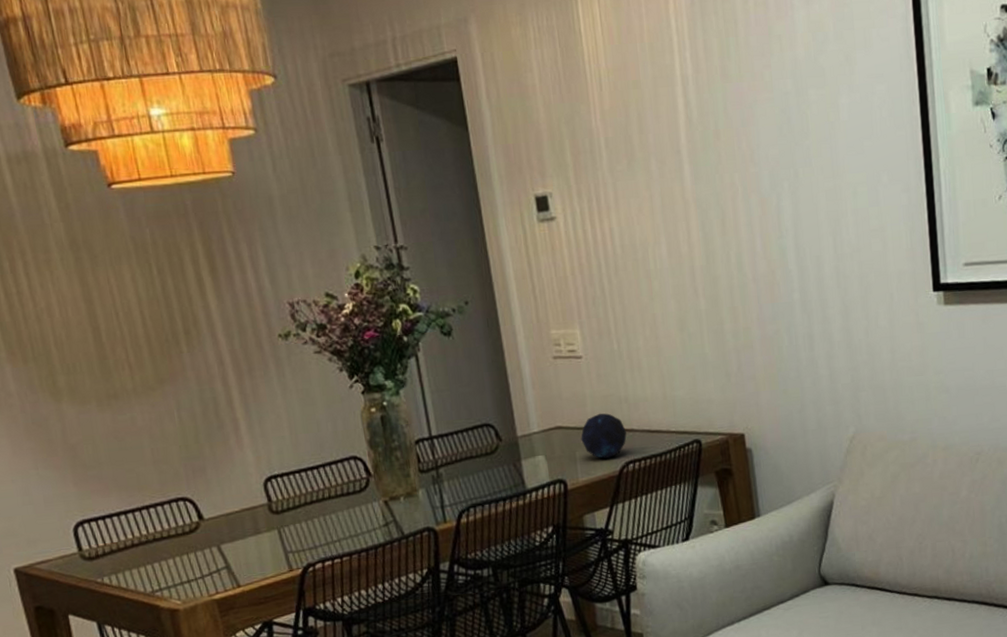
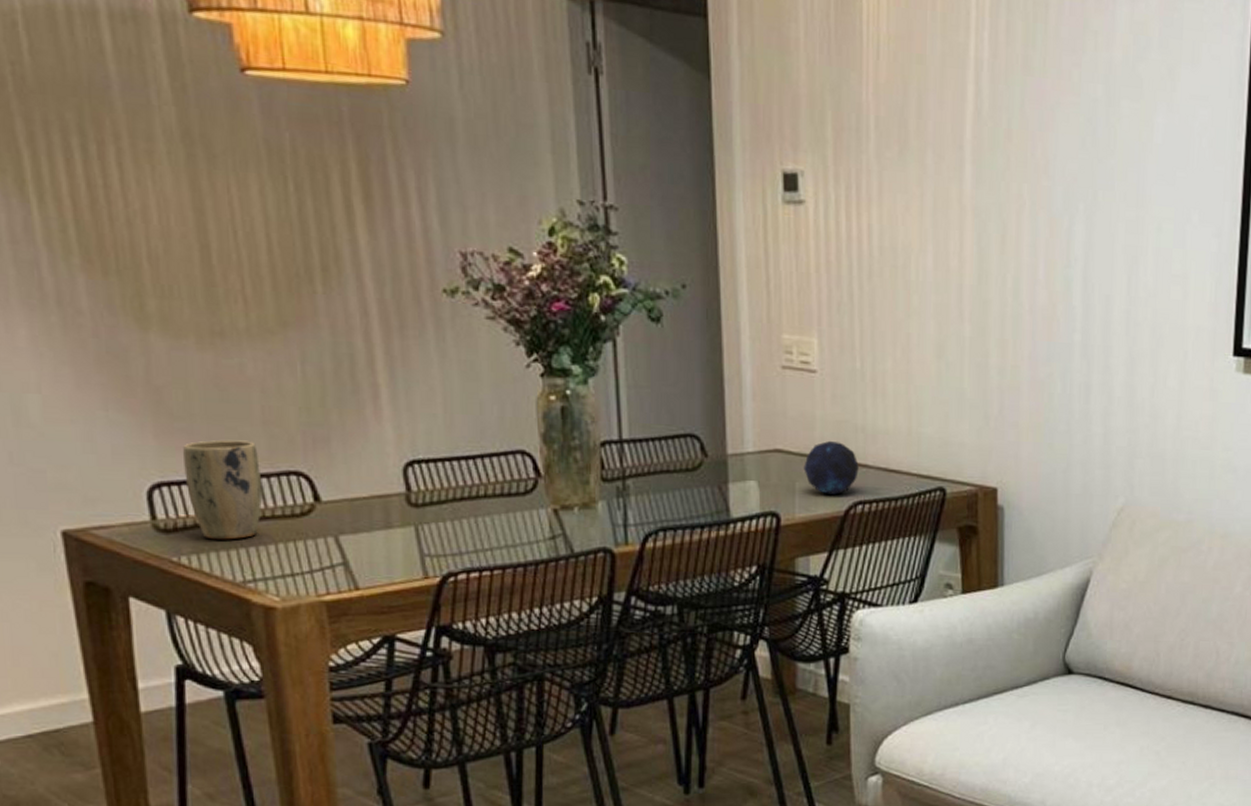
plant pot: none [96,478,160,561] -> present [183,440,263,540]

